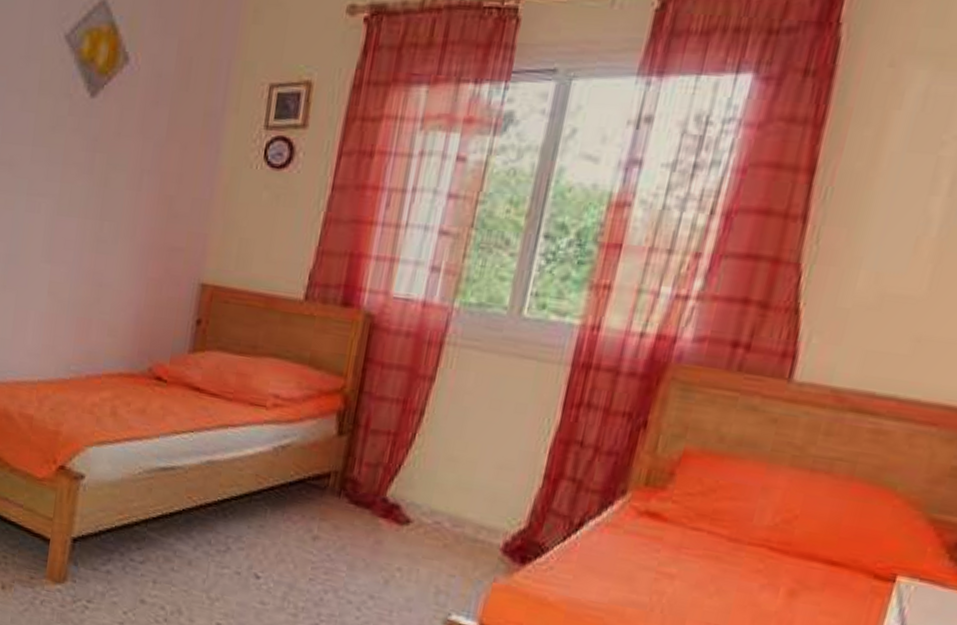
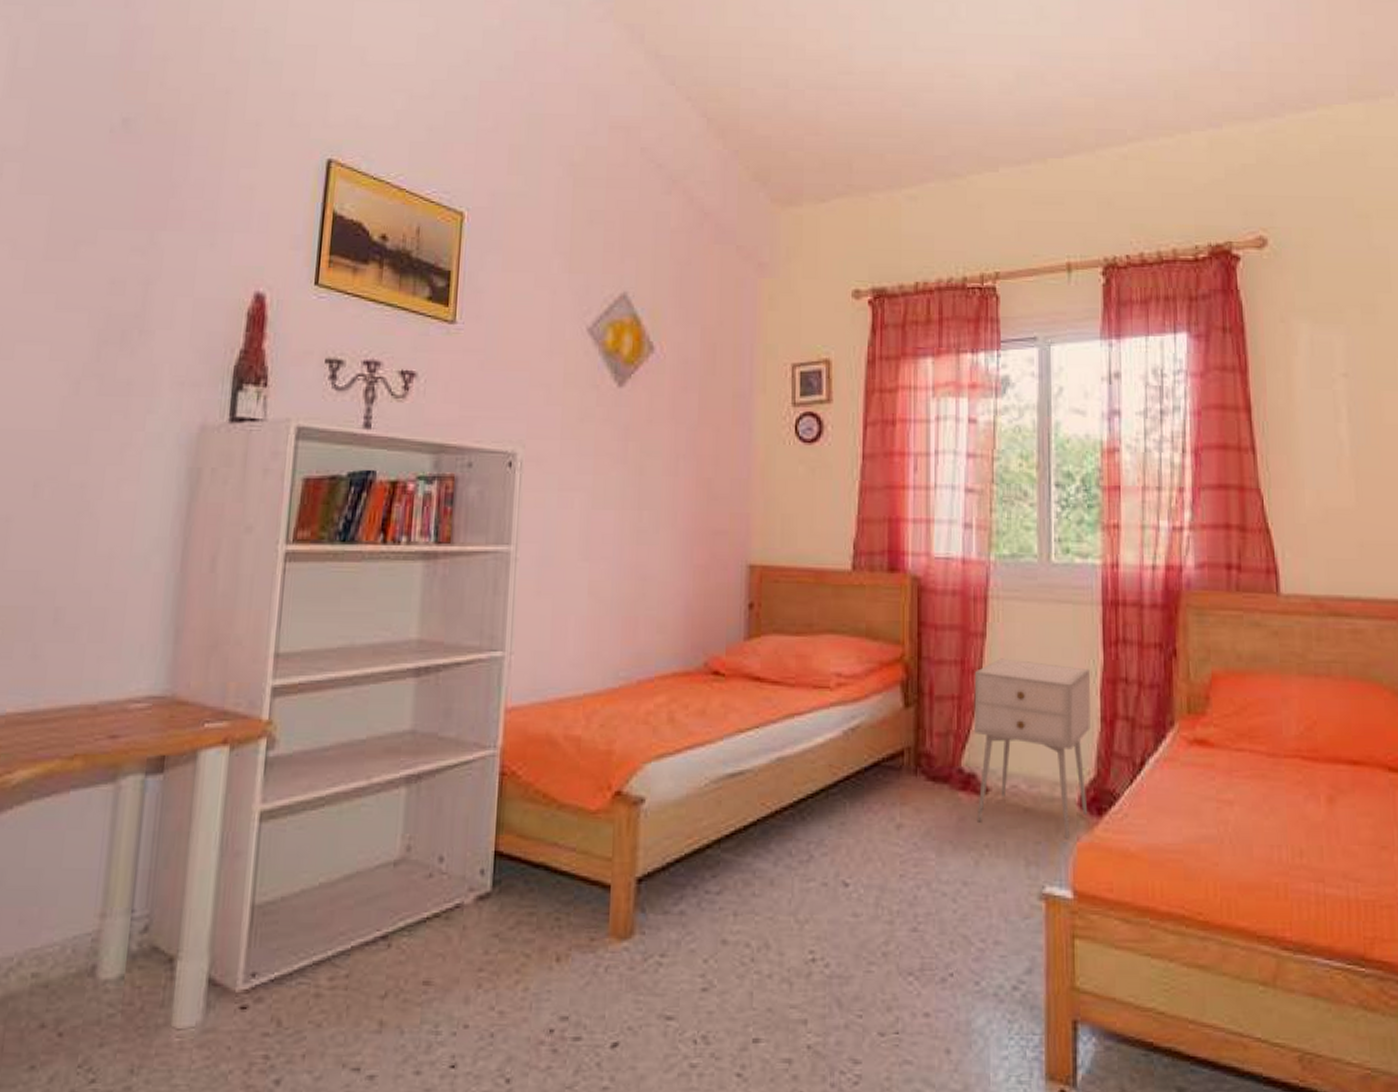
nightstand: none [394,403,543,580] -> present [974,658,1091,841]

